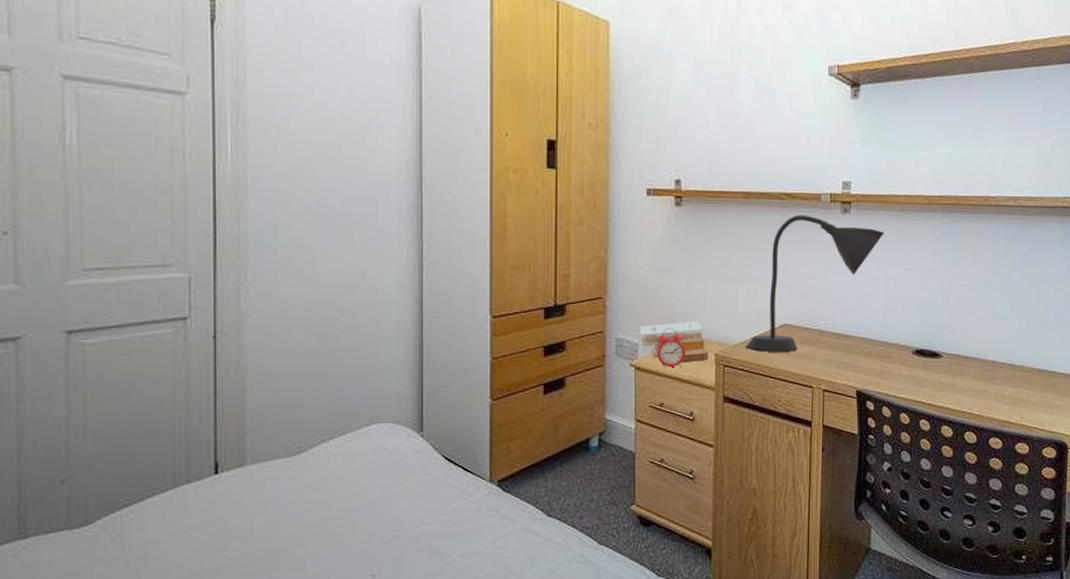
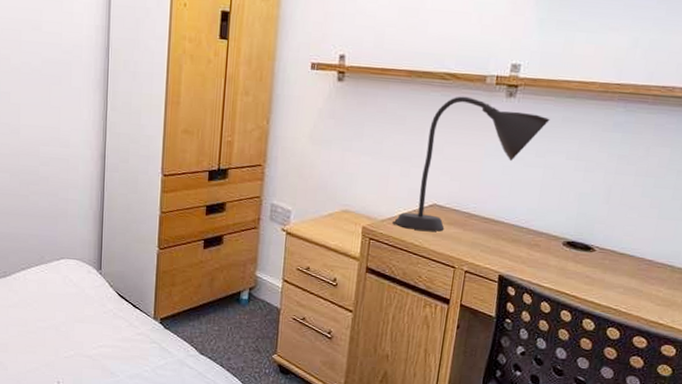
books: present [639,321,708,363] -> none [292,194,356,232]
alarm clock: present [656,327,686,369] -> none [307,198,335,237]

